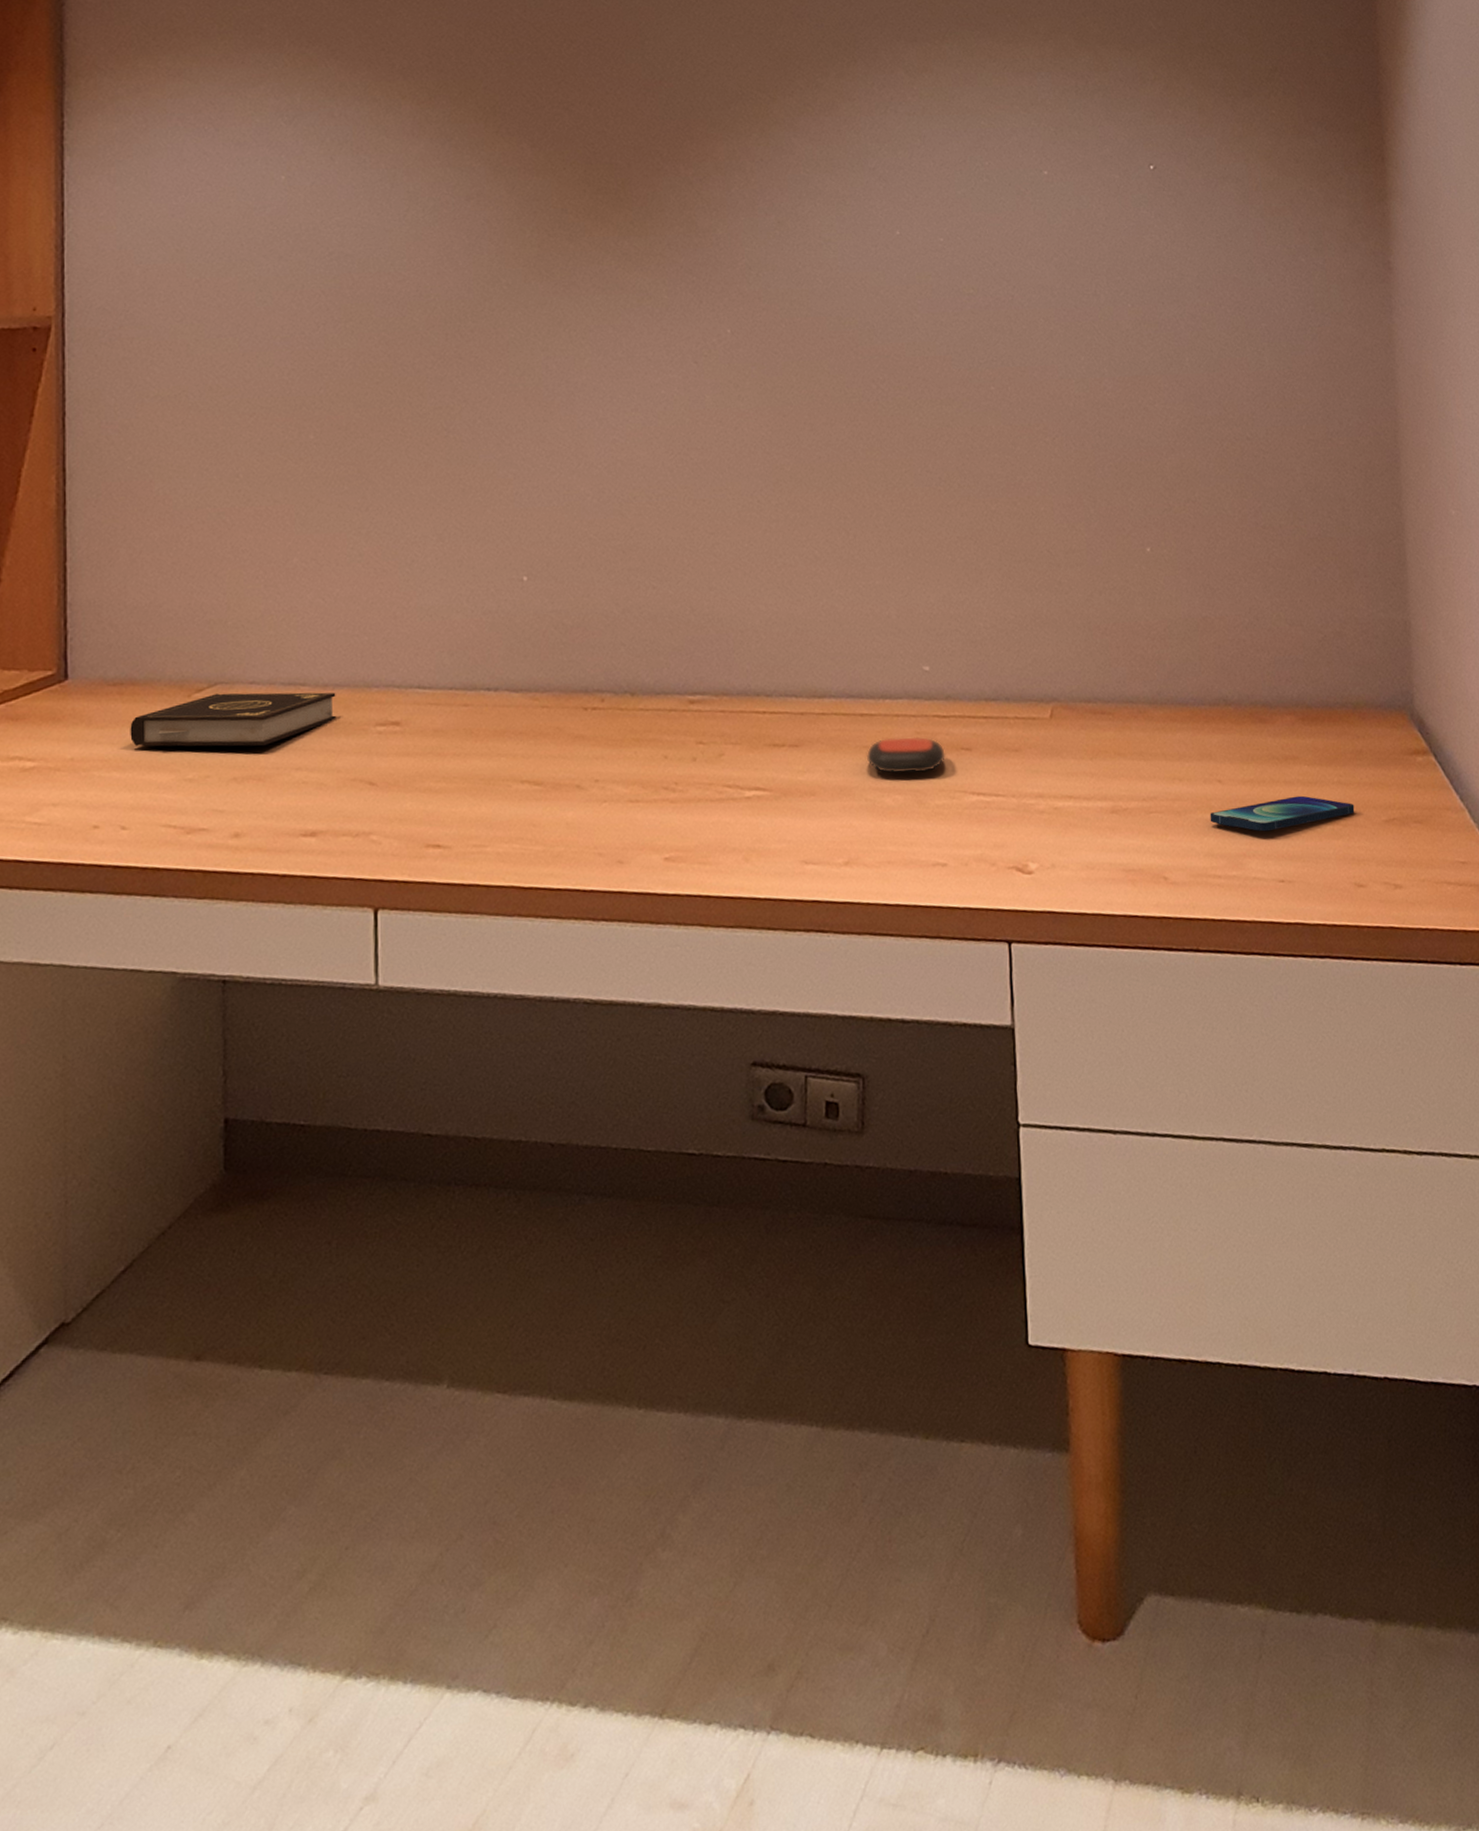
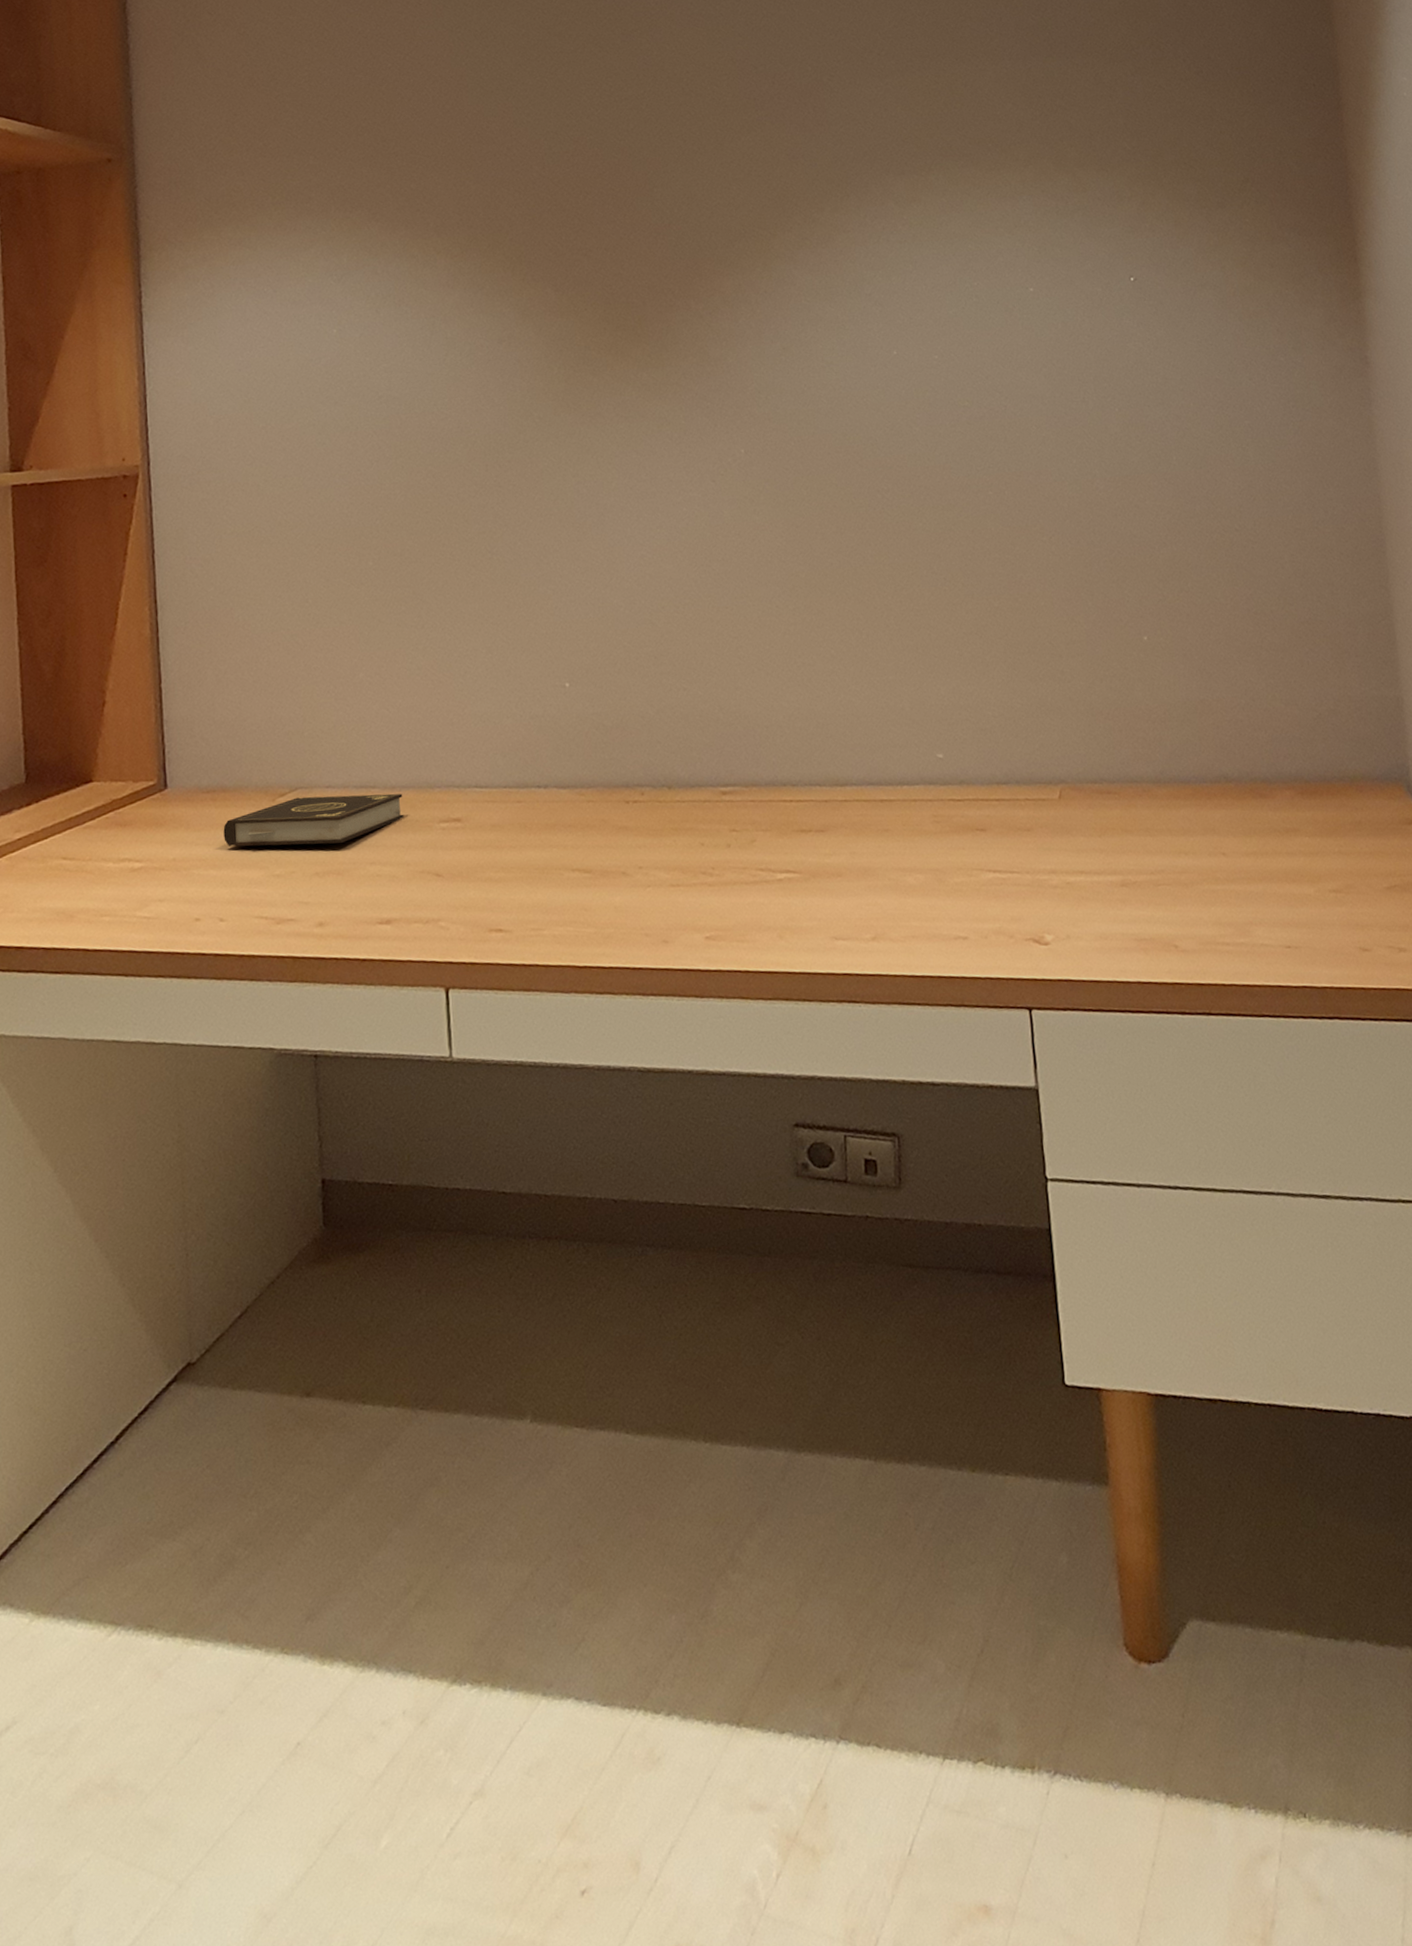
remote control: present [866,736,945,774] -> none [887,819,962,854]
smartphone: present [1210,795,1355,832] -> none [1216,865,1357,901]

